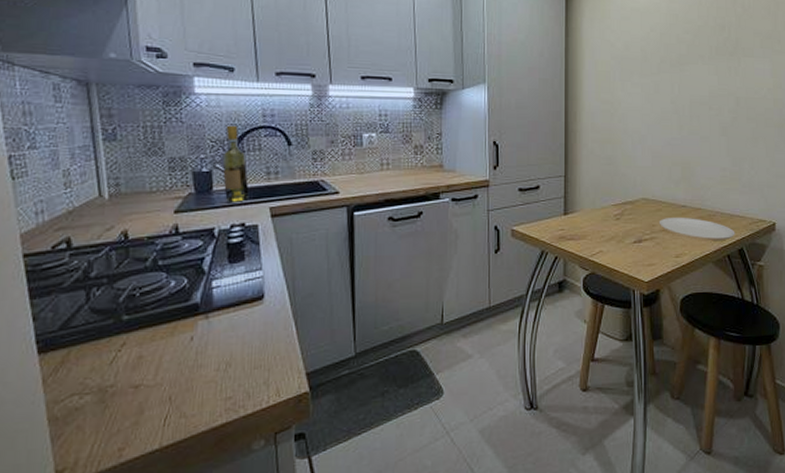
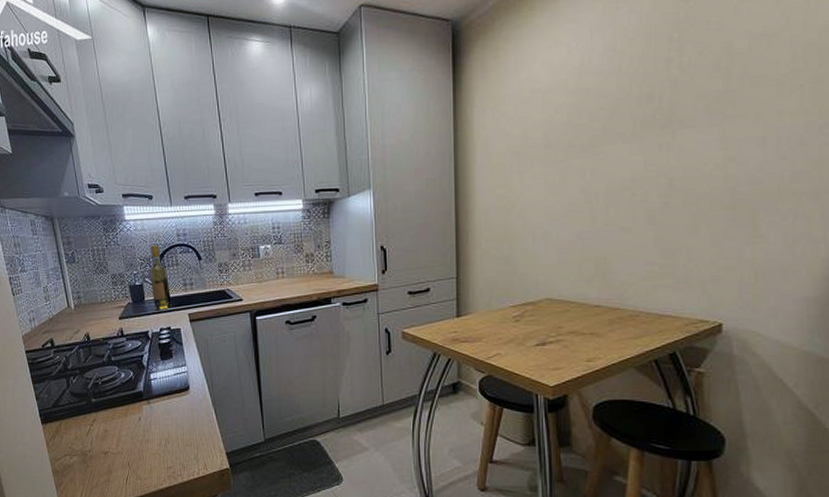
plate: present [658,218,735,242] -> none [566,319,665,345]

